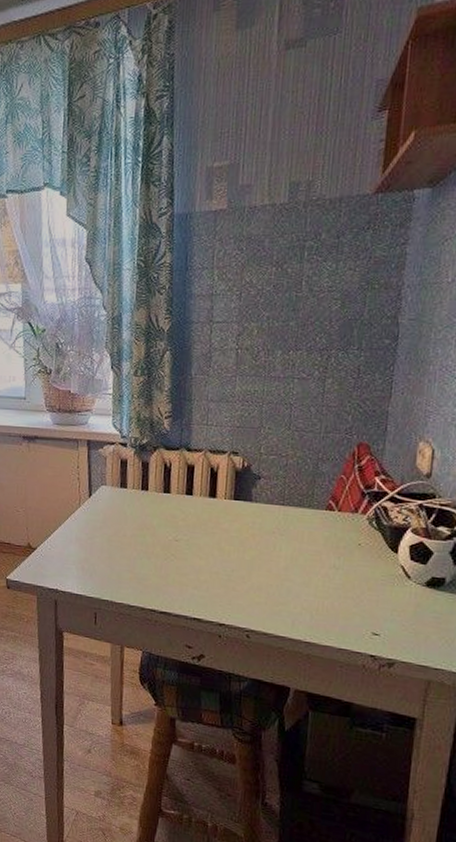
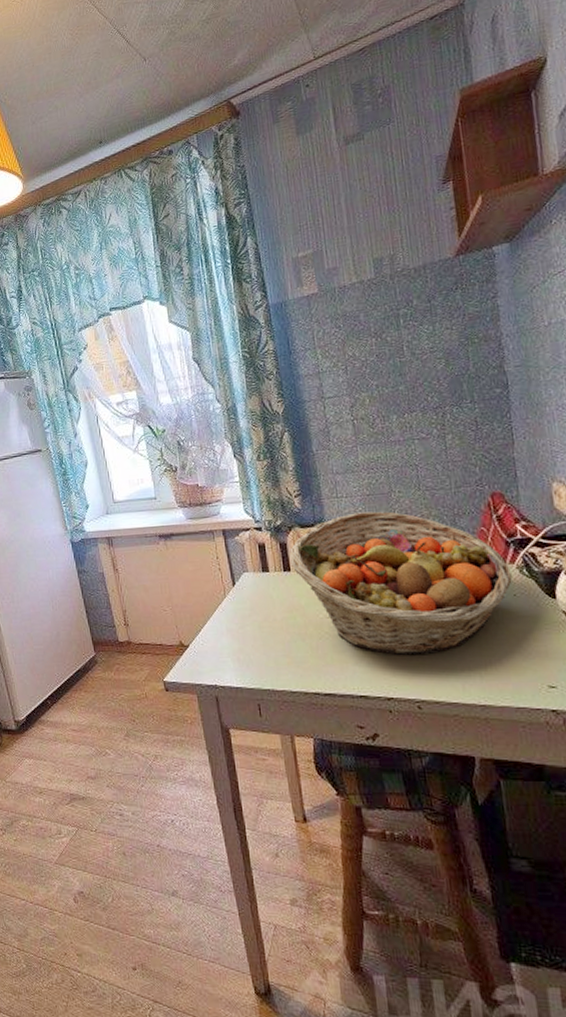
fruit basket: none [150,442,361,589] -> present [290,511,512,656]

